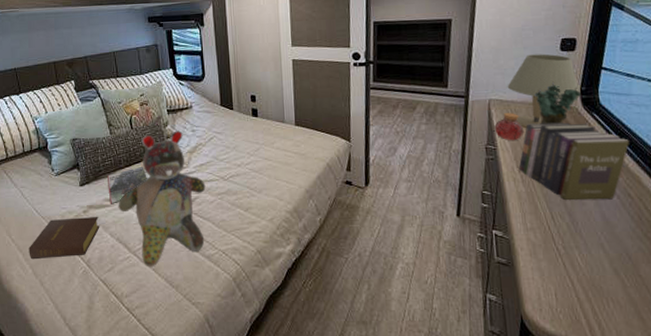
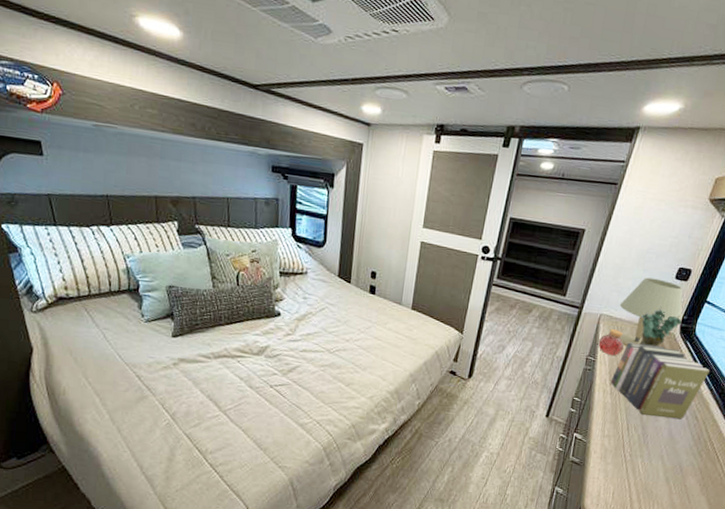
bible: present [29,217,100,259] -> none [107,367,190,408]
magazine: present [107,166,147,204] -> none [204,326,248,361]
stuffed bear: present [118,130,206,267] -> none [212,294,310,428]

